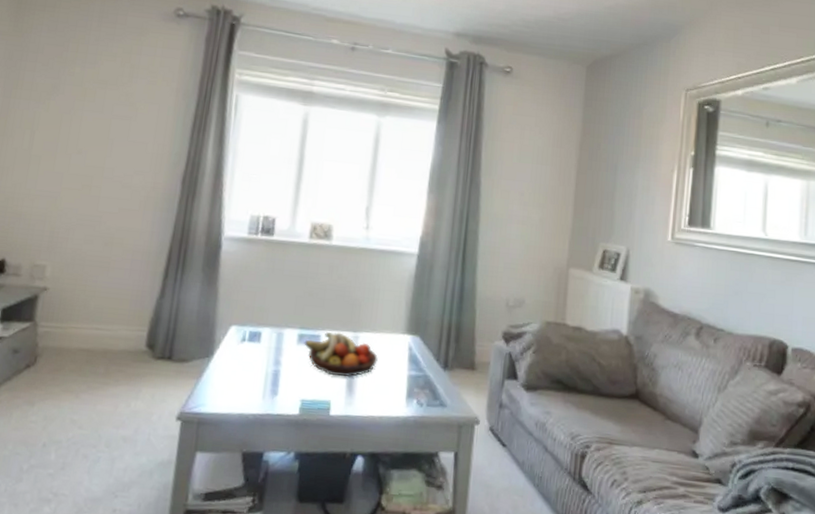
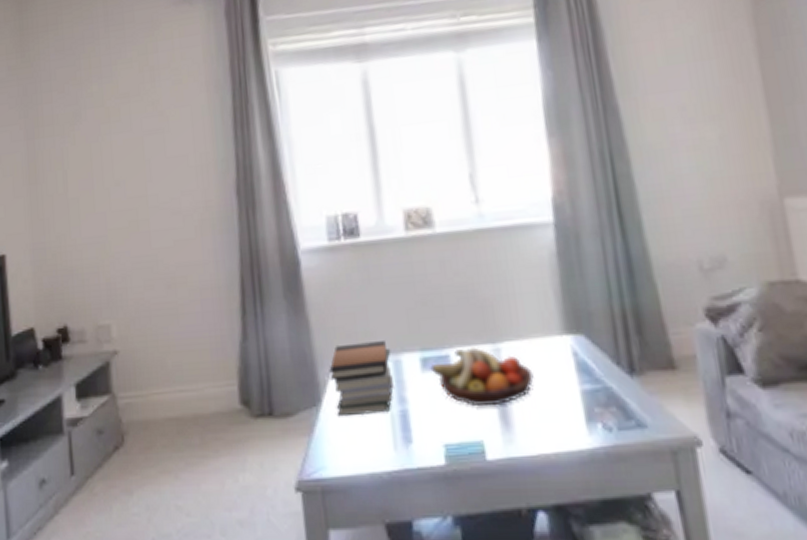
book stack: none [223,314,278,370] -> present [329,341,394,417]

